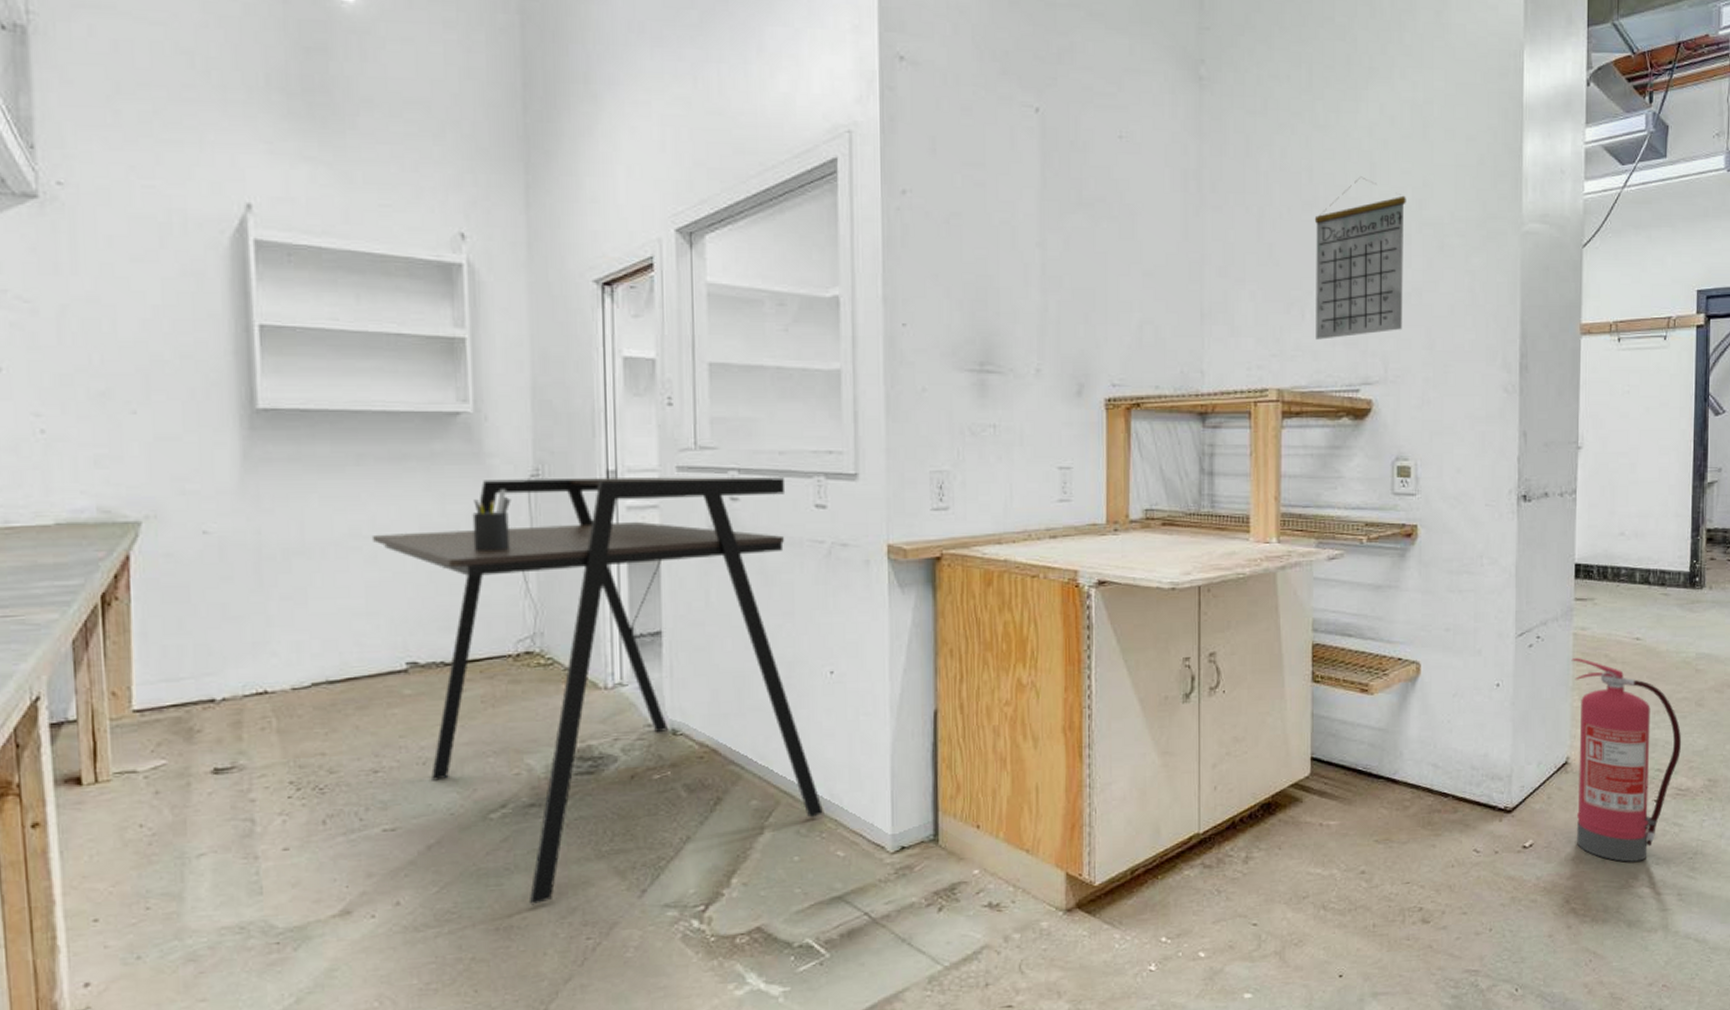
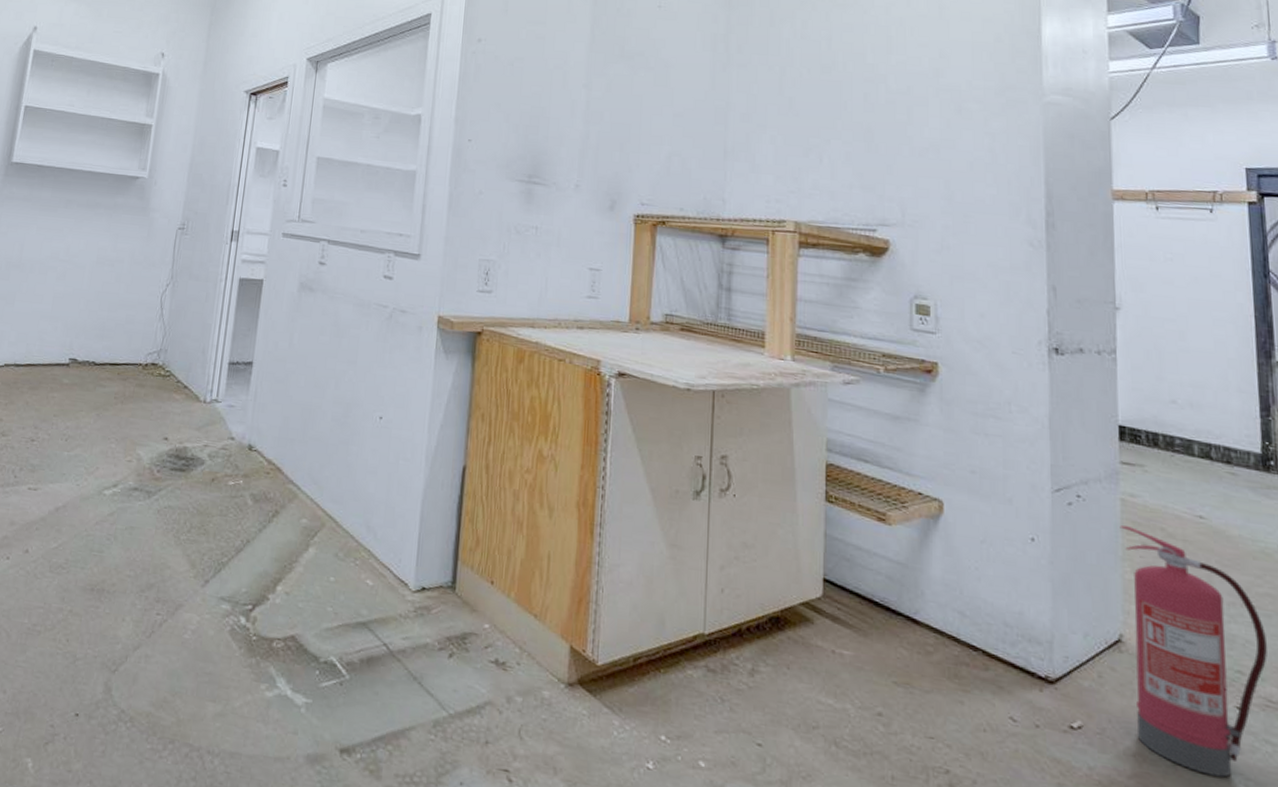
desk: present [371,477,824,905] -> none [64,228,363,575]
pen holder: present [472,489,511,552] -> none [130,236,162,283]
calendar: present [1314,176,1406,340] -> none [833,47,923,183]

